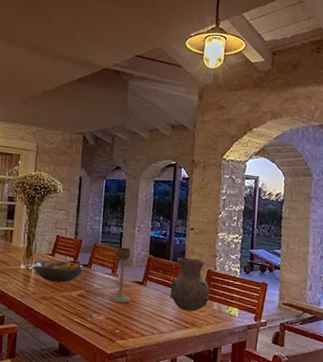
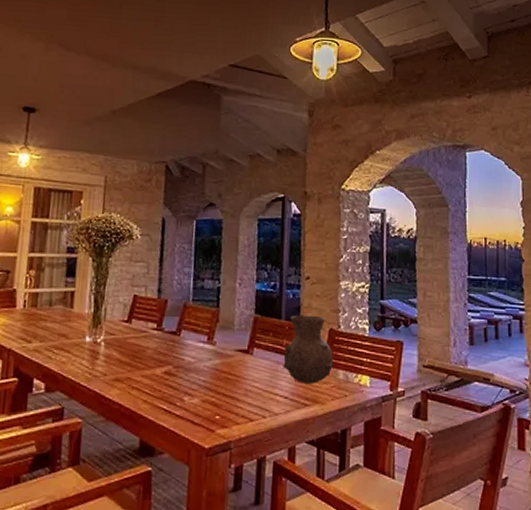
fruit bowl: present [33,260,86,283] -> none [102,329,173,357]
candle holder: present [109,247,132,303] -> none [204,306,234,380]

